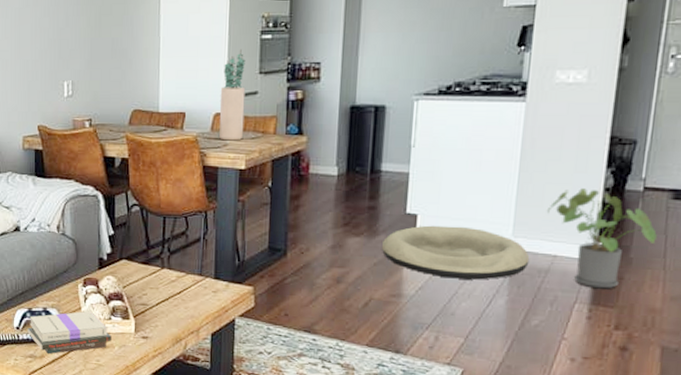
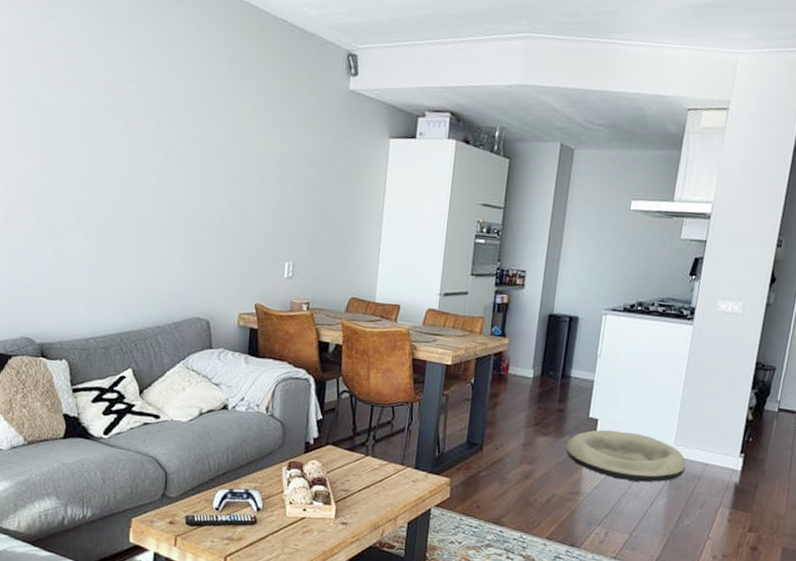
books: present [27,311,112,355] -> none [226,494,312,537]
vase: present [219,49,246,141] -> none [430,250,459,338]
house plant: present [546,188,657,289] -> none [702,406,786,496]

